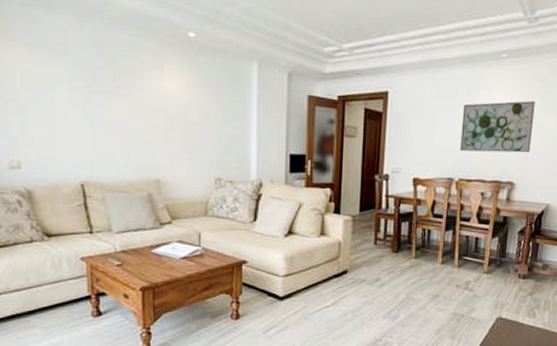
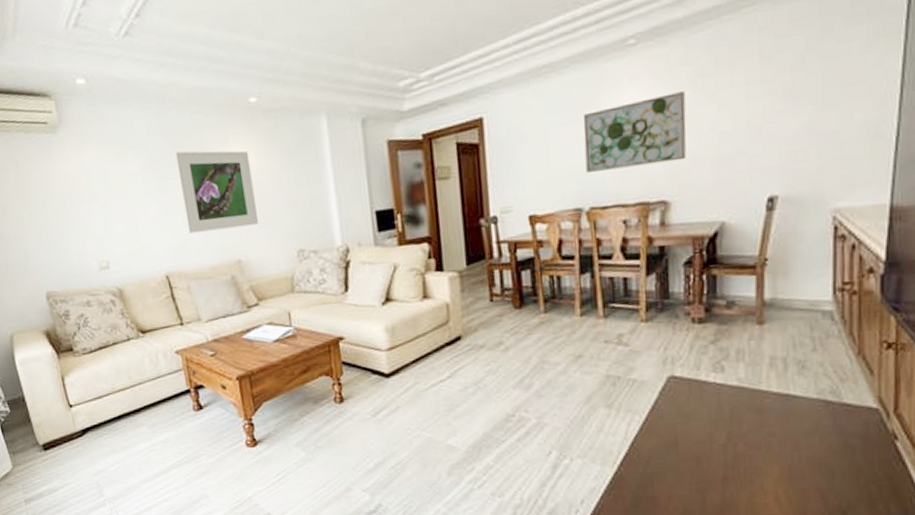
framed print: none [108,68,182,150] -> present [175,150,259,234]

